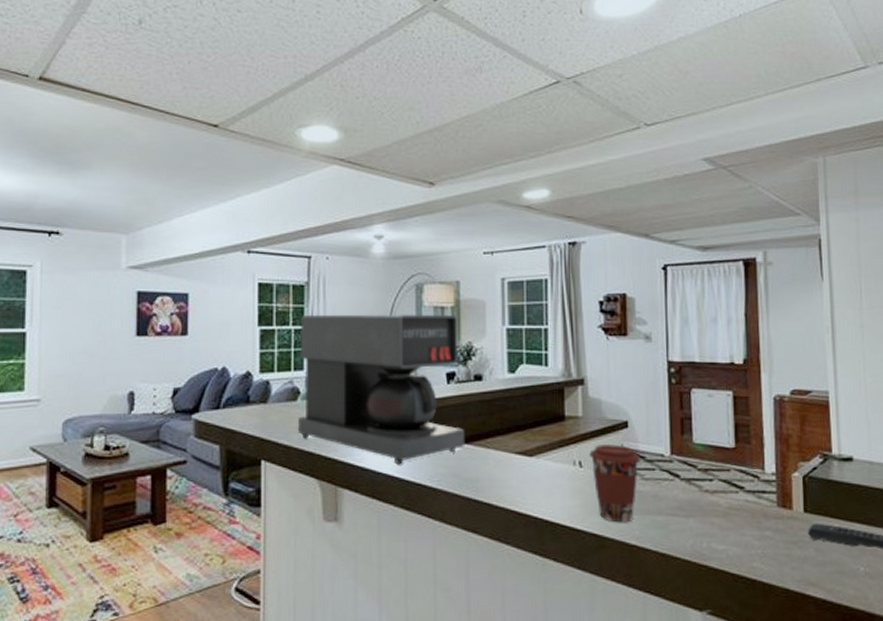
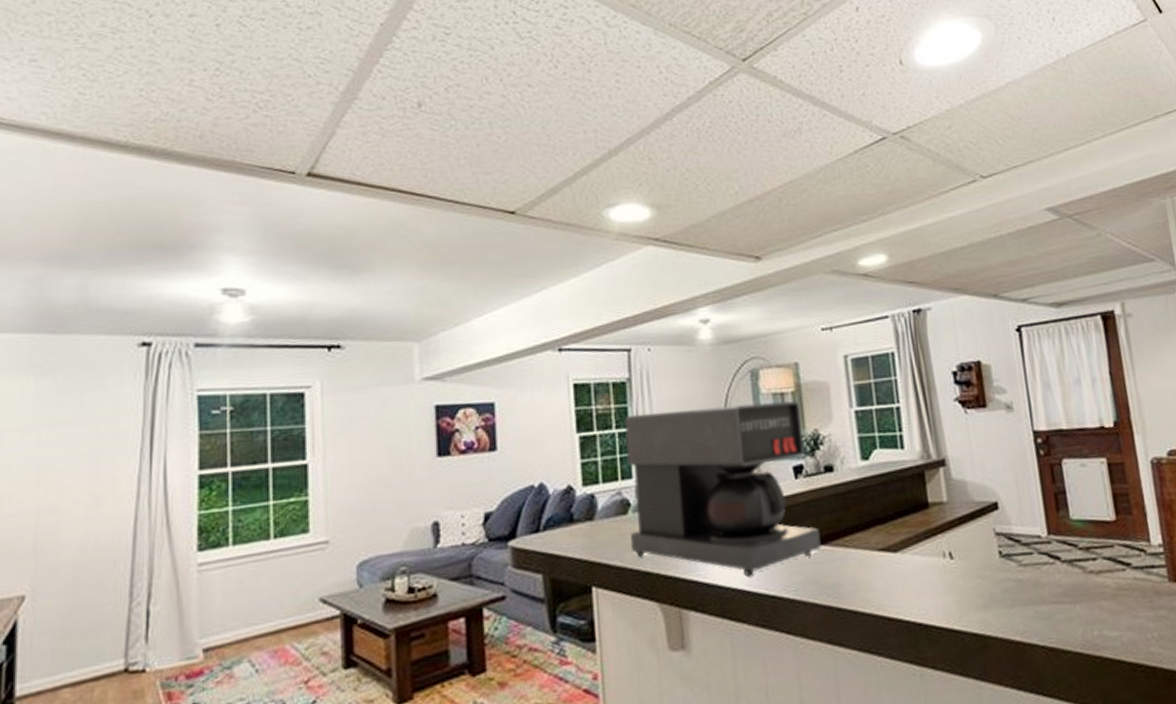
coffee cup: present [589,443,641,523] -> none [959,529,1016,618]

